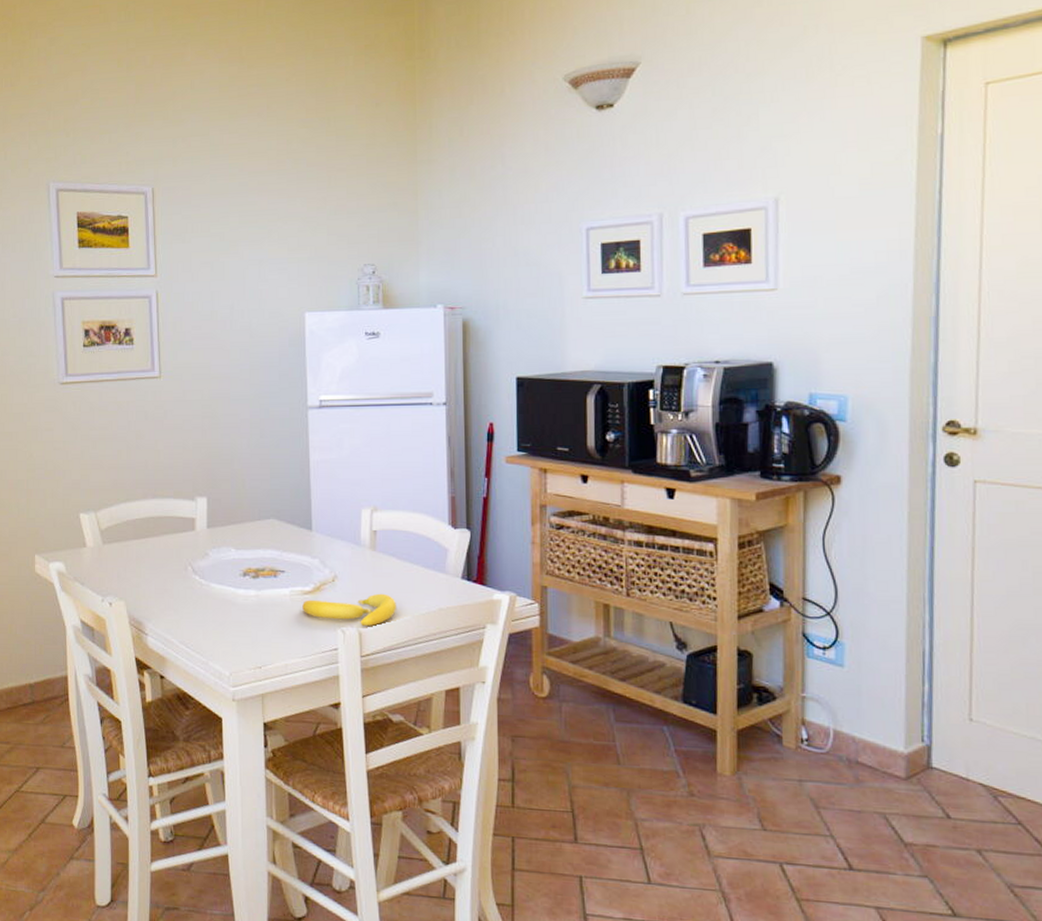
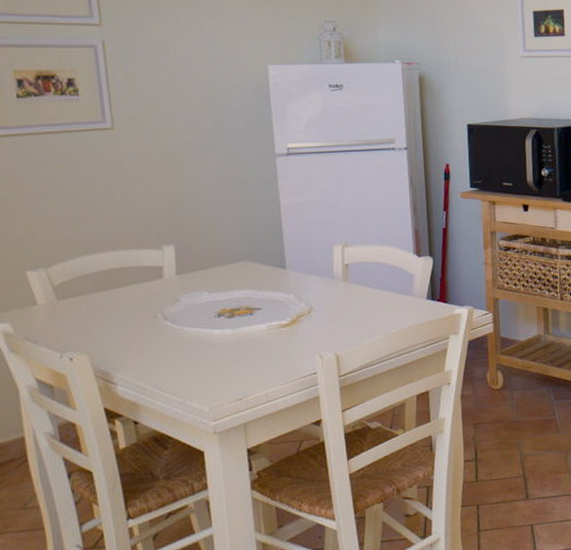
banana: present [302,593,396,626] -> none [280,319,370,349]

